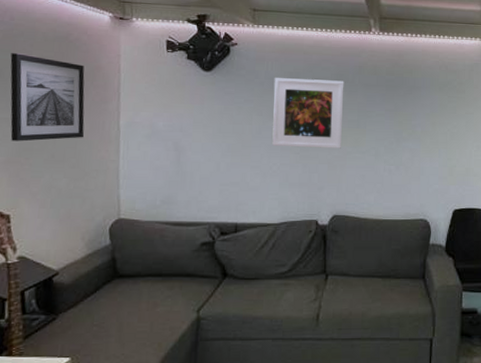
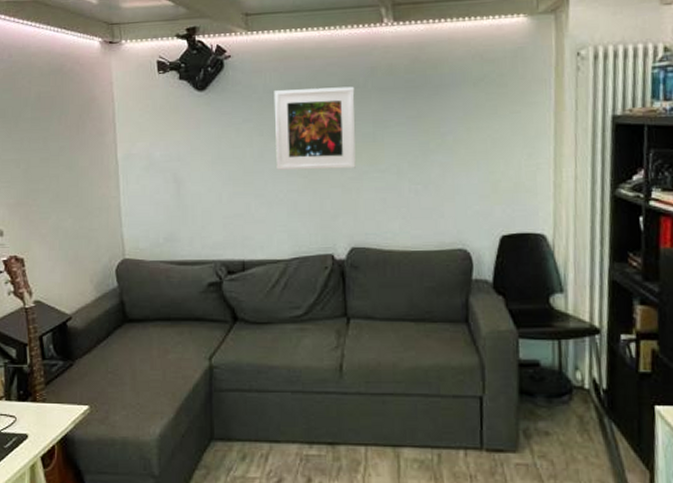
wall art: present [10,53,85,142] -> none [12,91,85,183]

